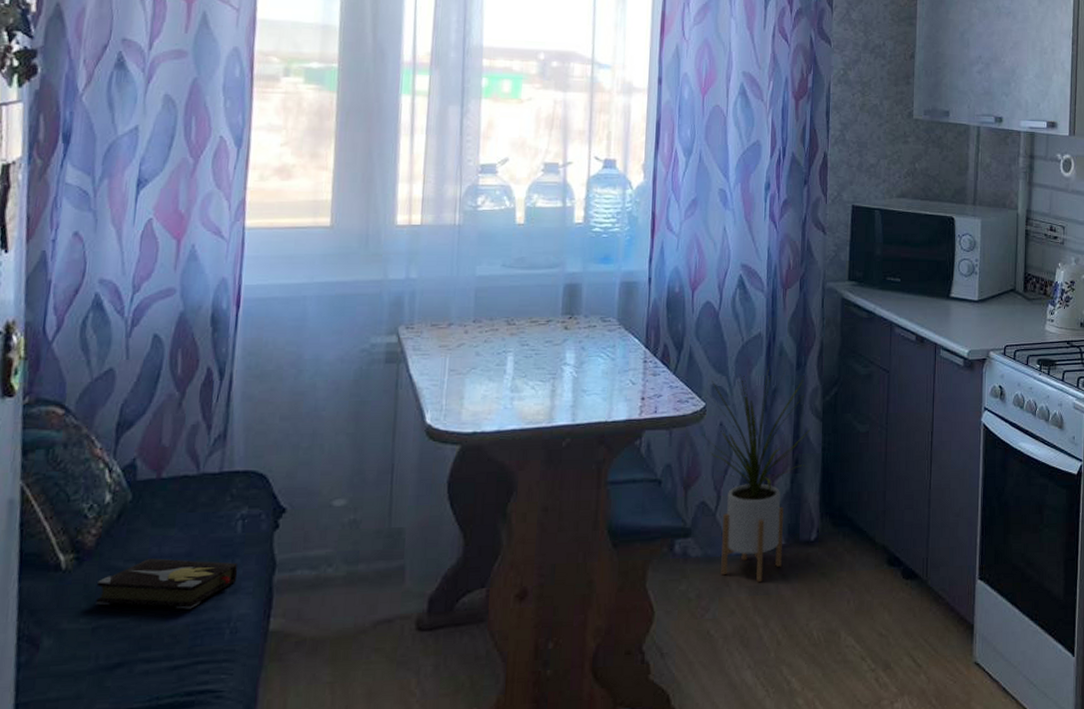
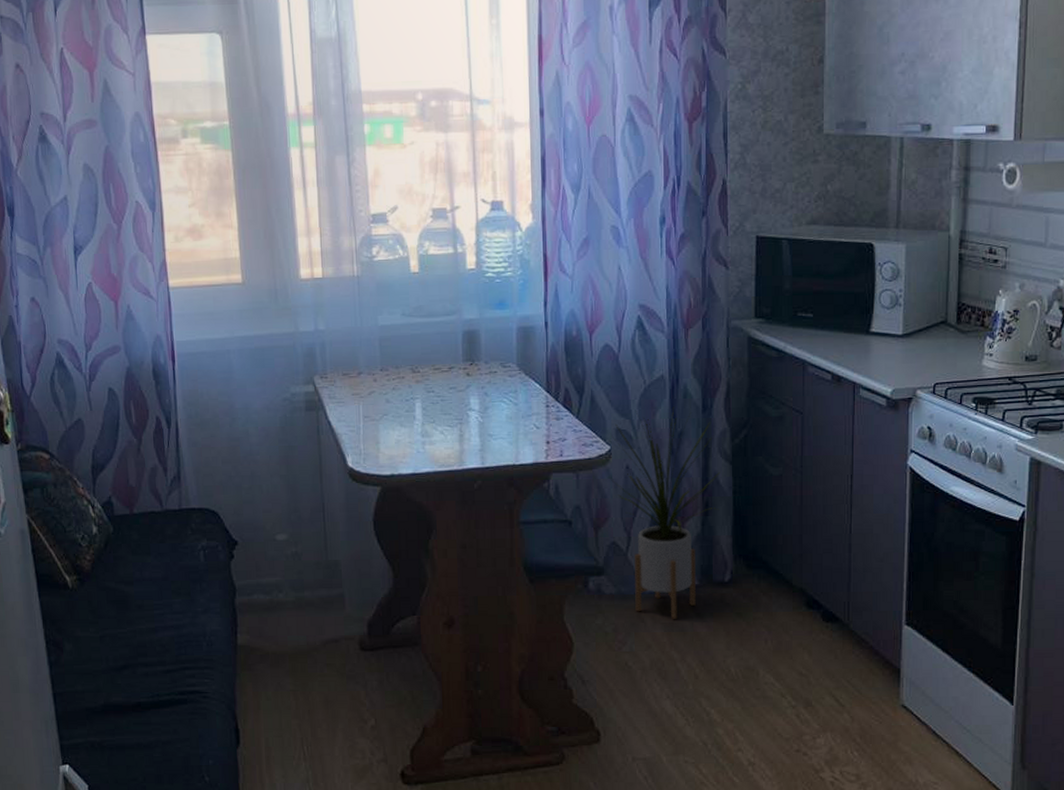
hardback book: present [96,558,238,609] -> none [98,581,206,624]

